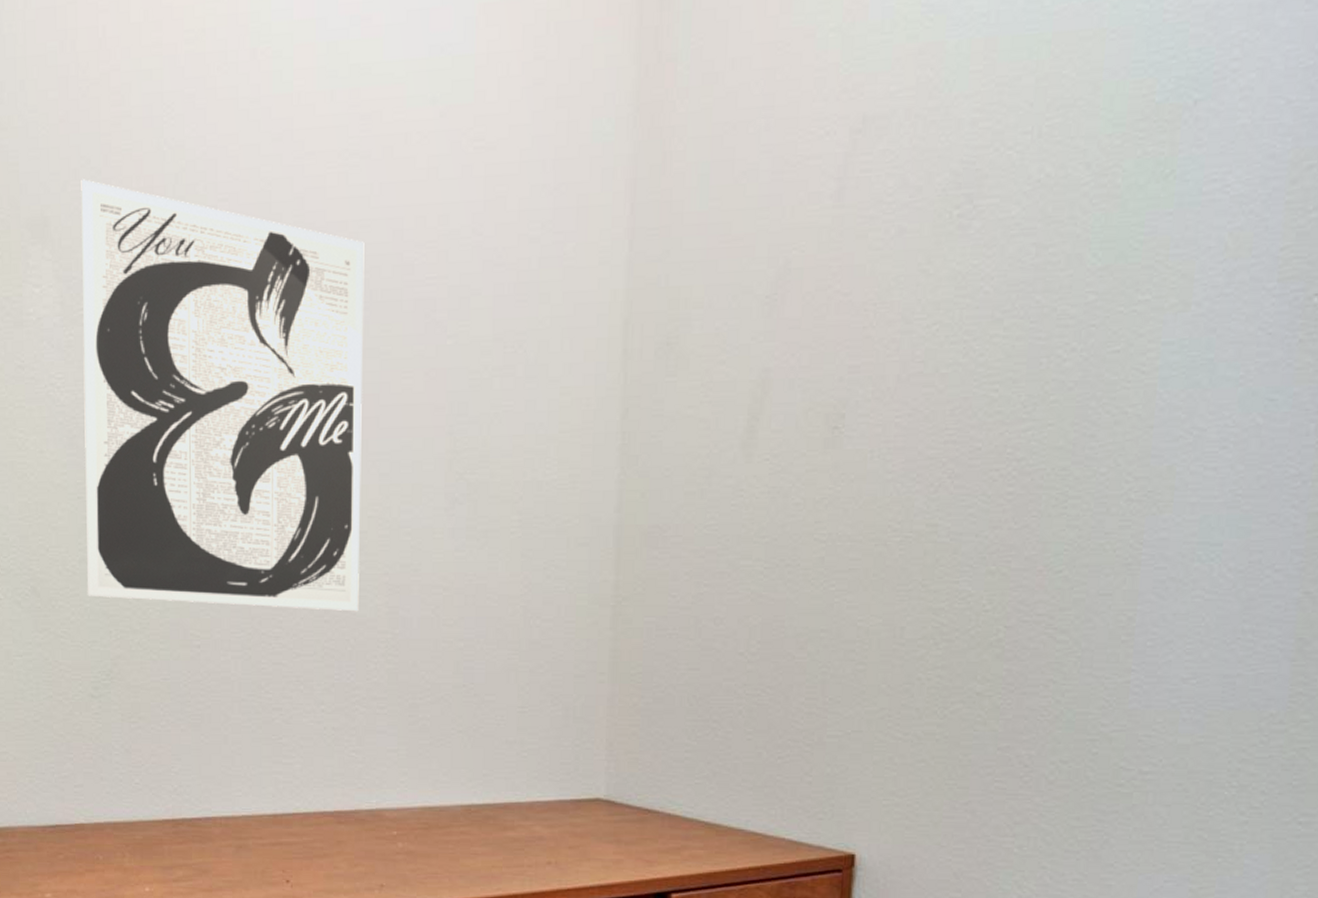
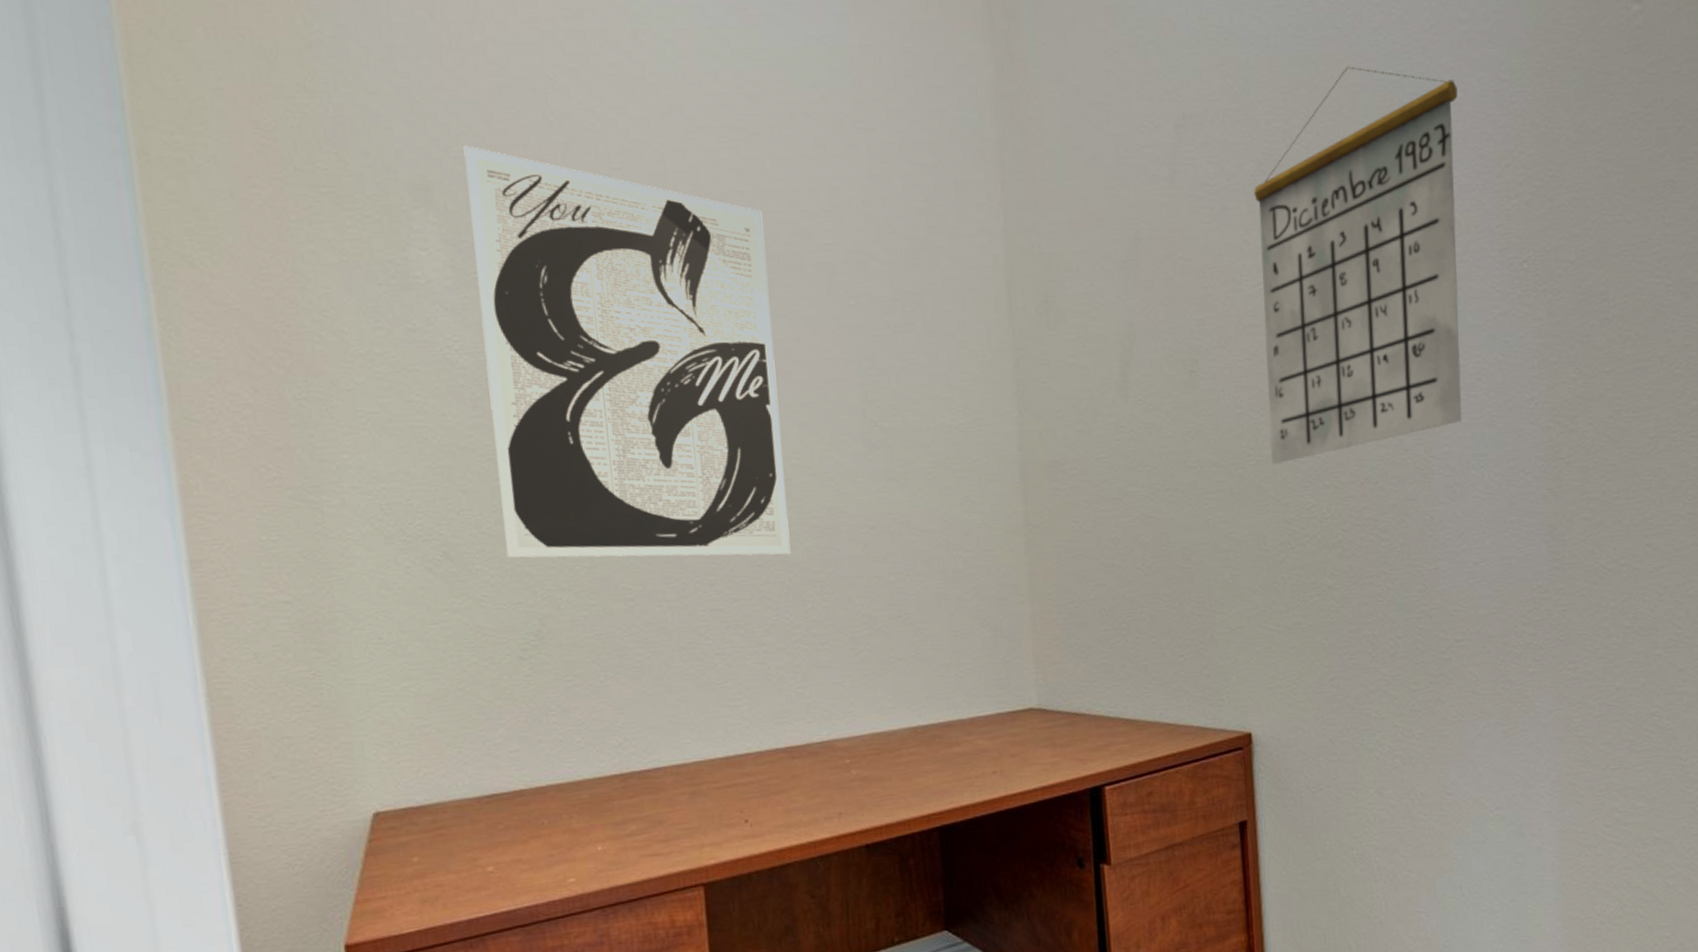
calendar: none [923,45,1249,543] -> present [1254,66,1462,465]

